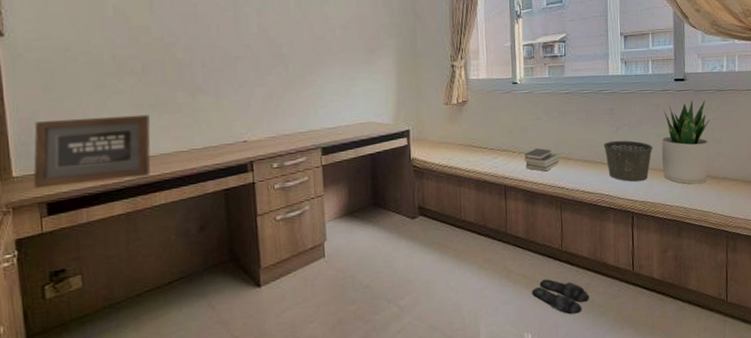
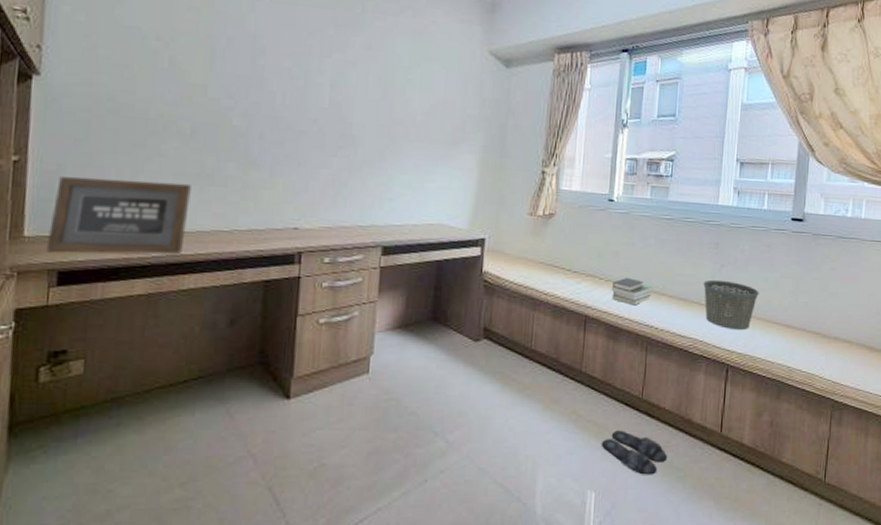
planter: present [661,100,711,185] -> none [767,245,828,341]

